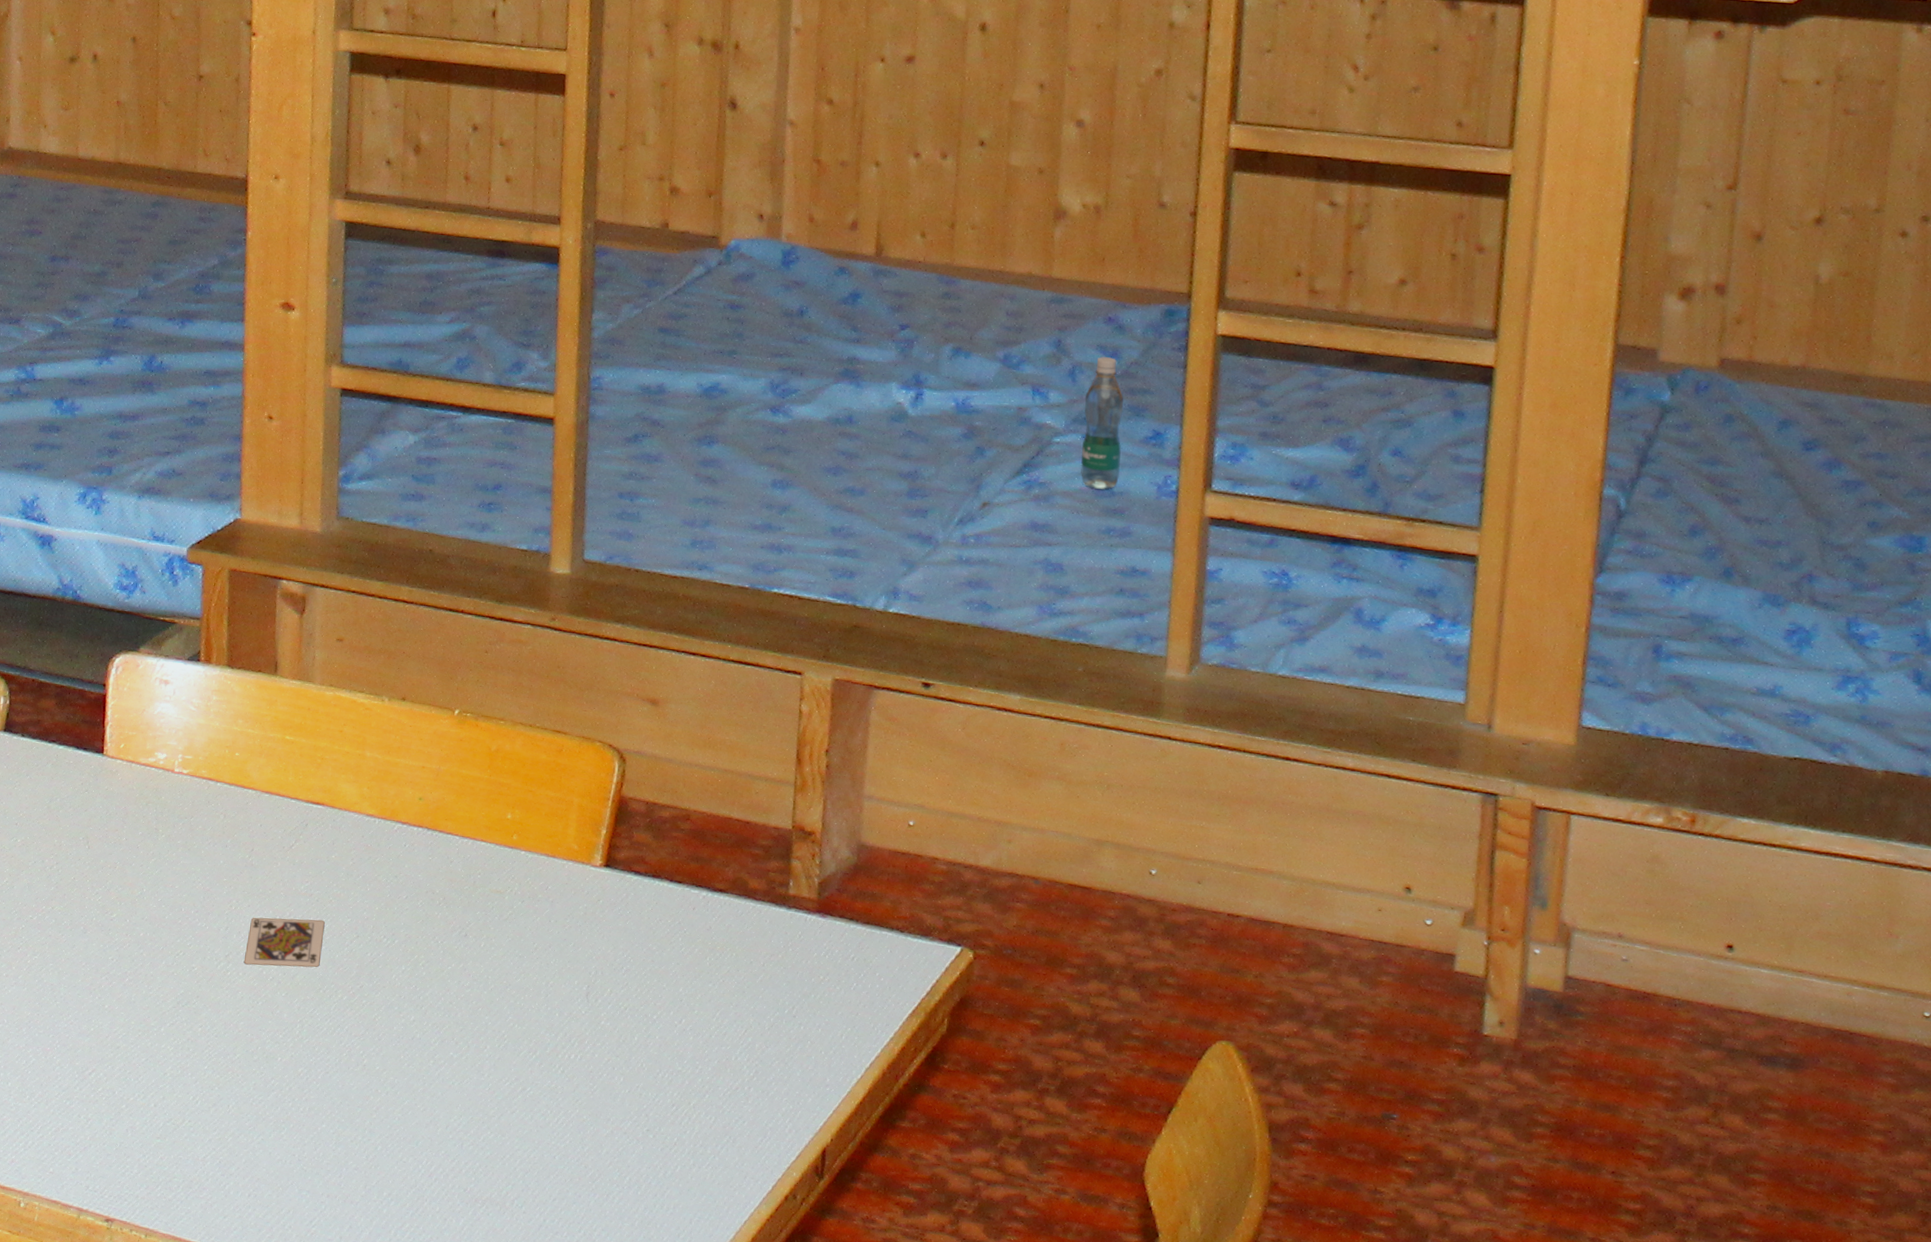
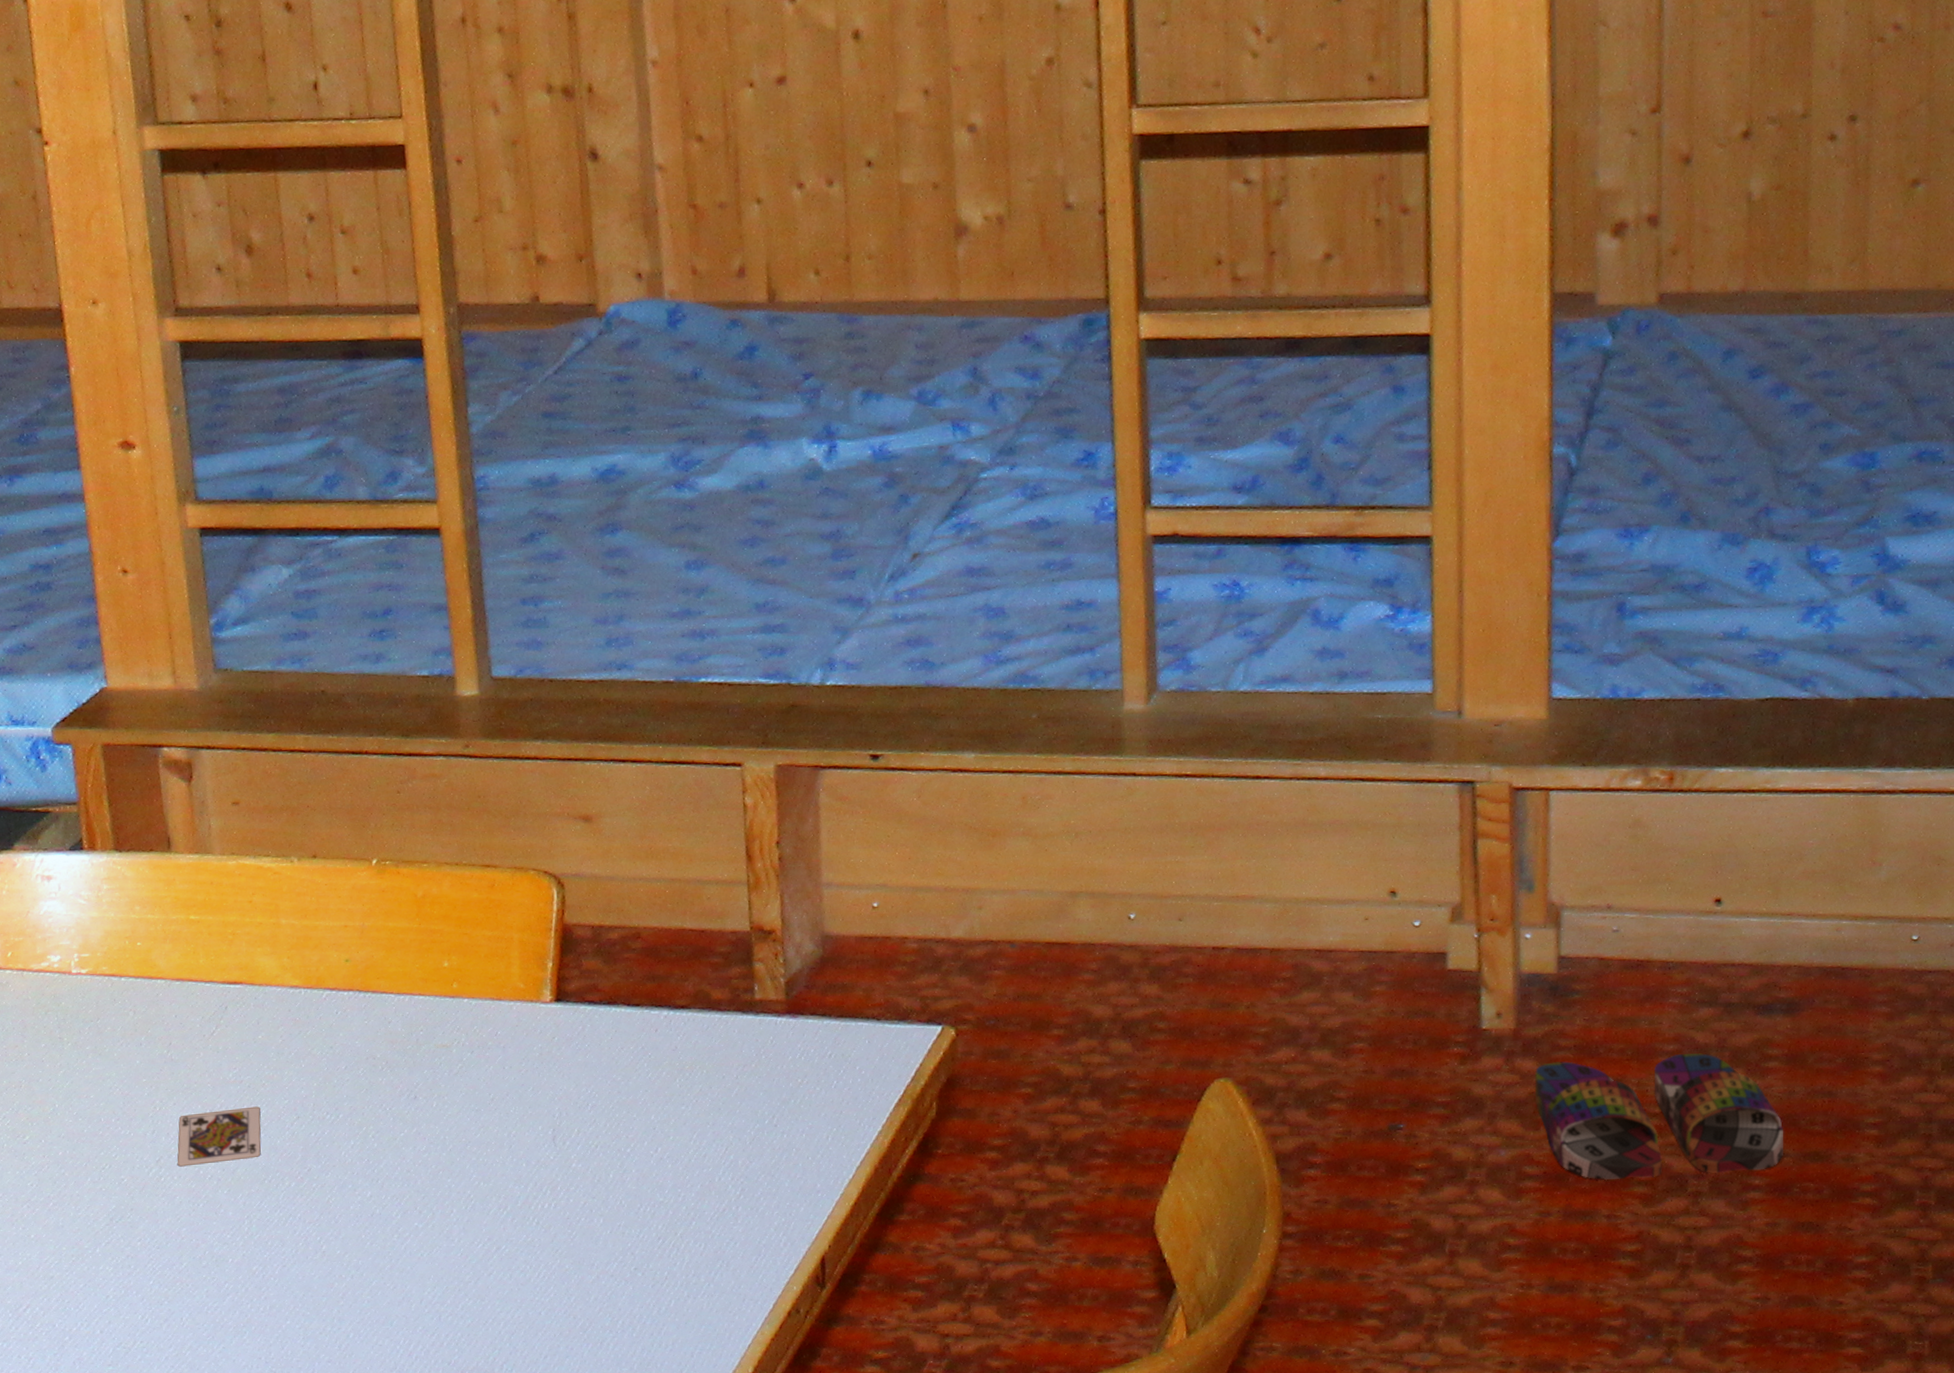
bottle: present [1081,357,1124,490] -> none [1008,379,1053,522]
slippers: none [1529,1078,1778,1220] -> present [1534,1053,1784,1181]

